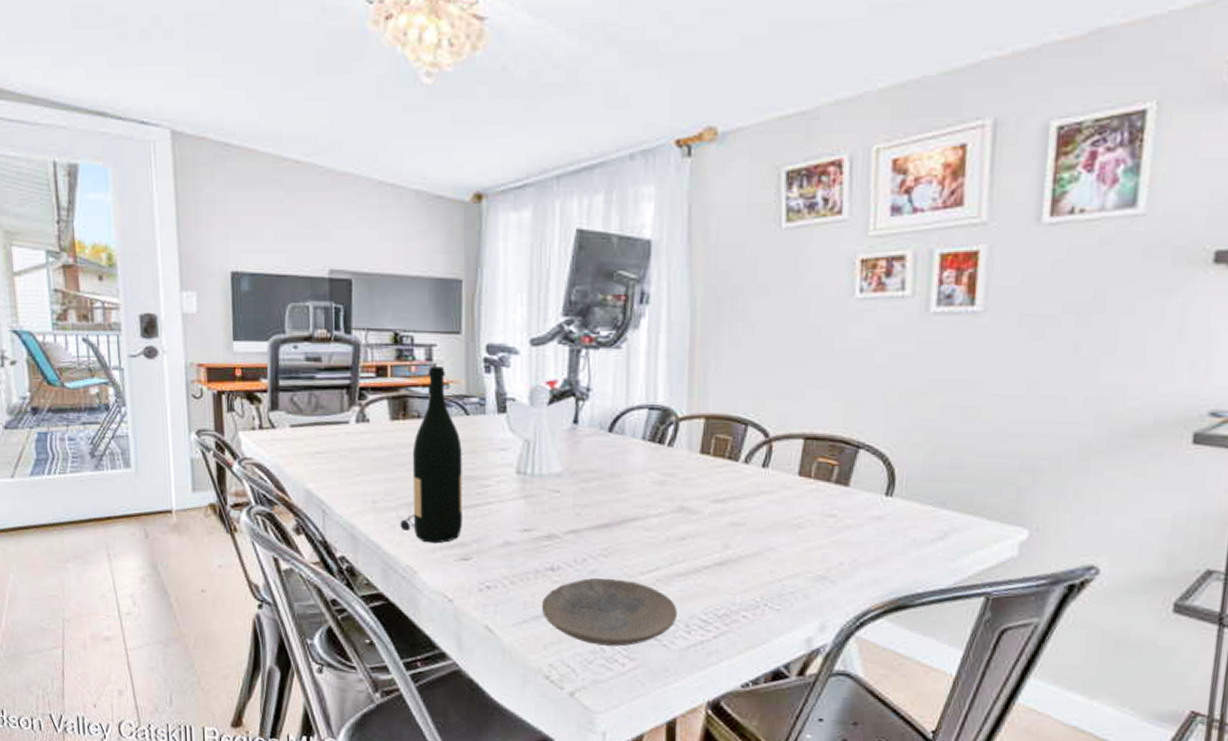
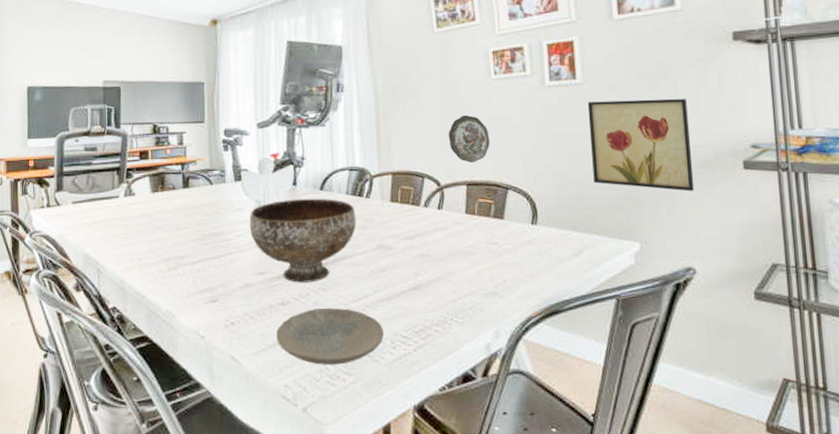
wine bottle: present [400,366,462,544] -> none [160,148,210,290]
bowl: none [514,440,653,546] -> present [249,198,356,283]
decorative plate: none [786,345,843,410] -> present [448,114,490,162]
wall art: none [978,338,1129,468] -> present [587,98,695,191]

